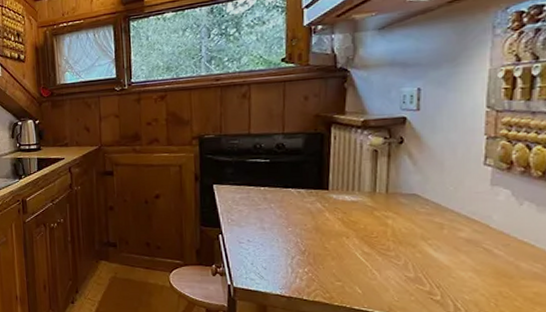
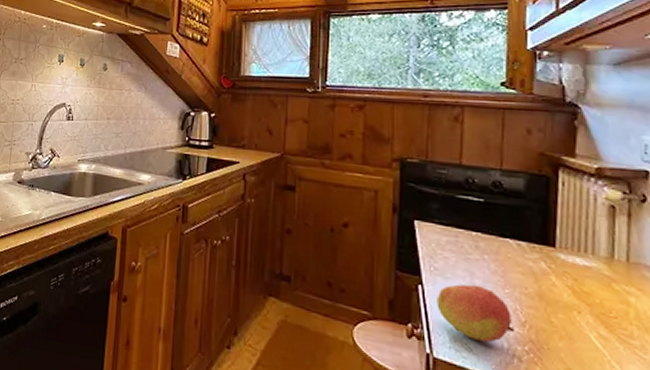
fruit: none [234,228,297,271] -> present [437,284,516,343]

